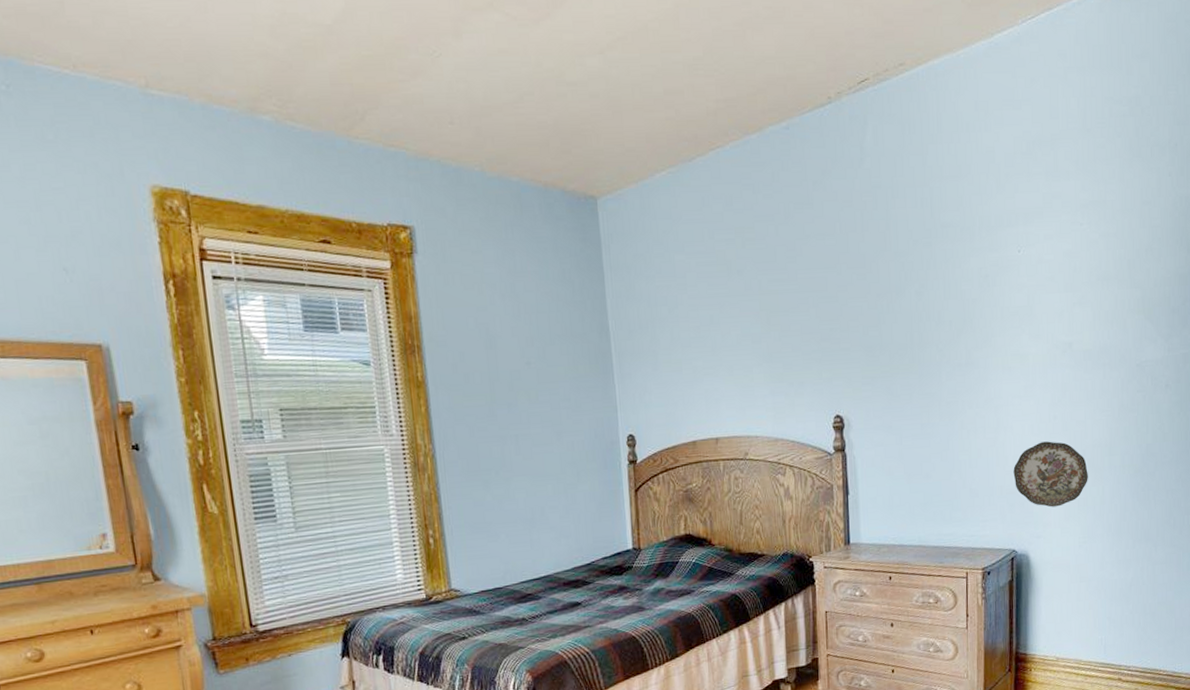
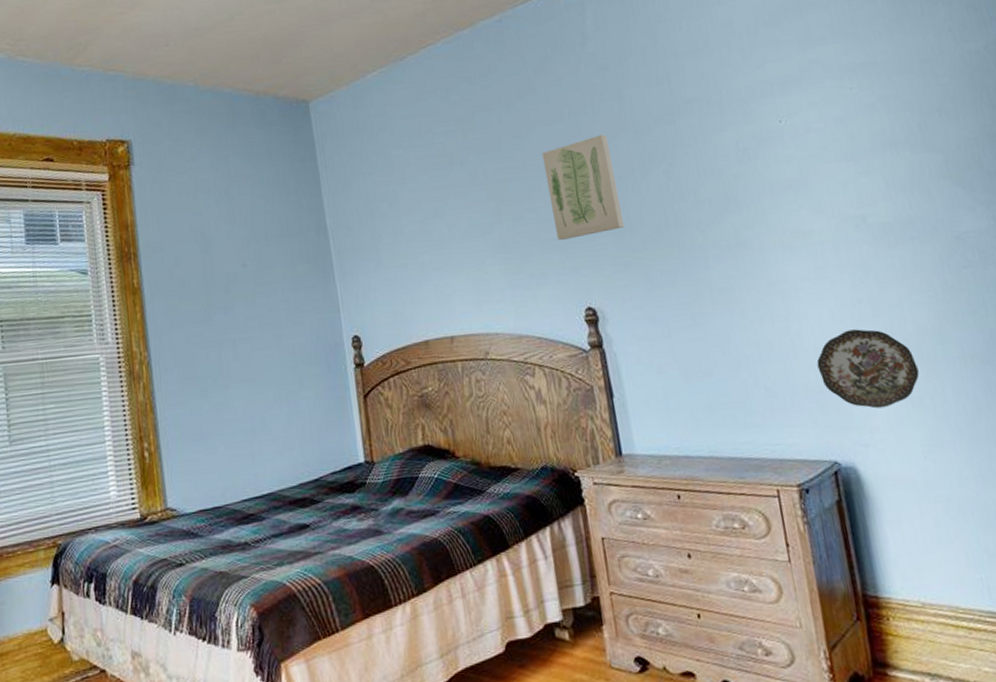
wall art: none [812,253,877,353] -> present [541,134,625,241]

